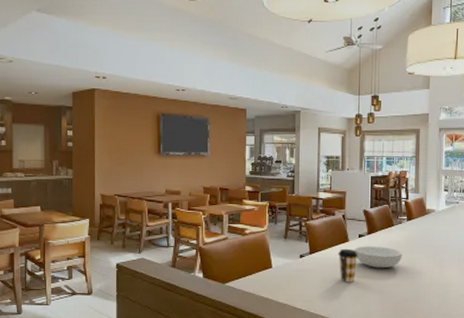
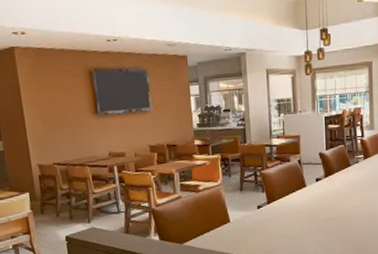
coffee cup: present [338,248,358,282] -> none [296,194,317,228]
serving bowl: present [354,246,402,269] -> none [312,188,360,211]

